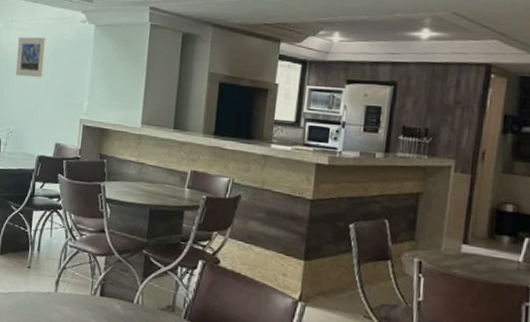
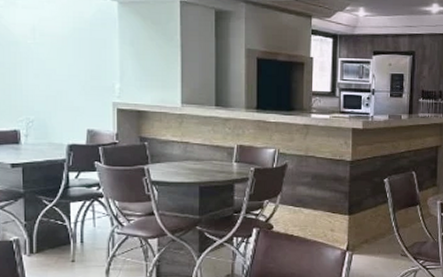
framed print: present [15,37,46,78] -> none [26,15,63,61]

